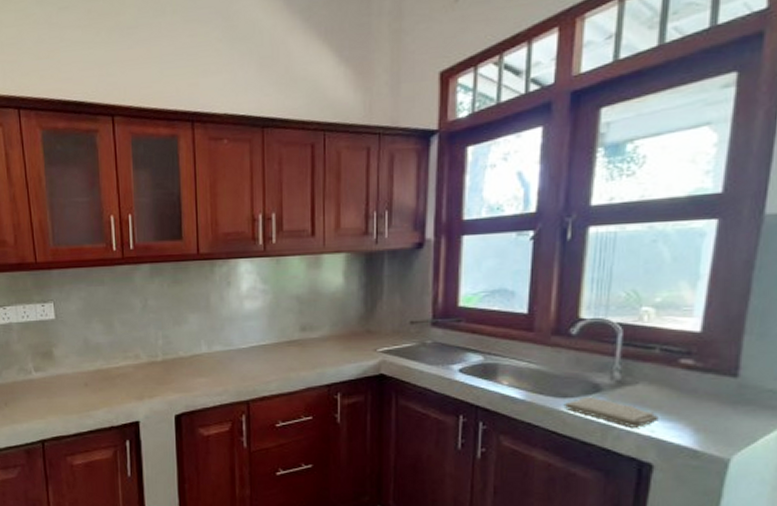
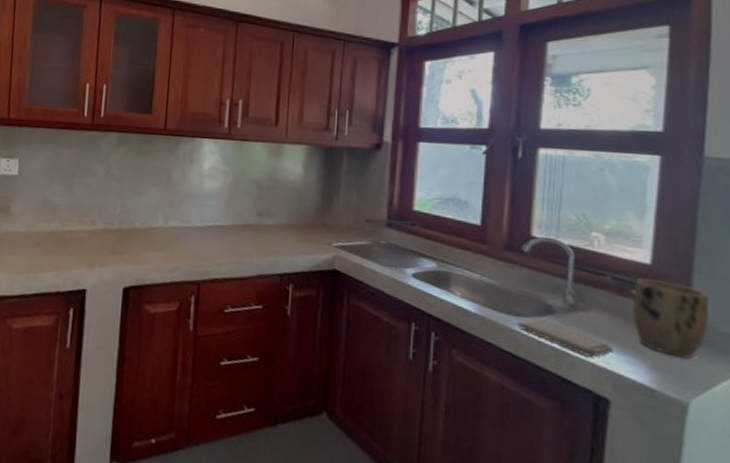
plant pot: none [680,347,759,418] -> present [633,278,710,359]

